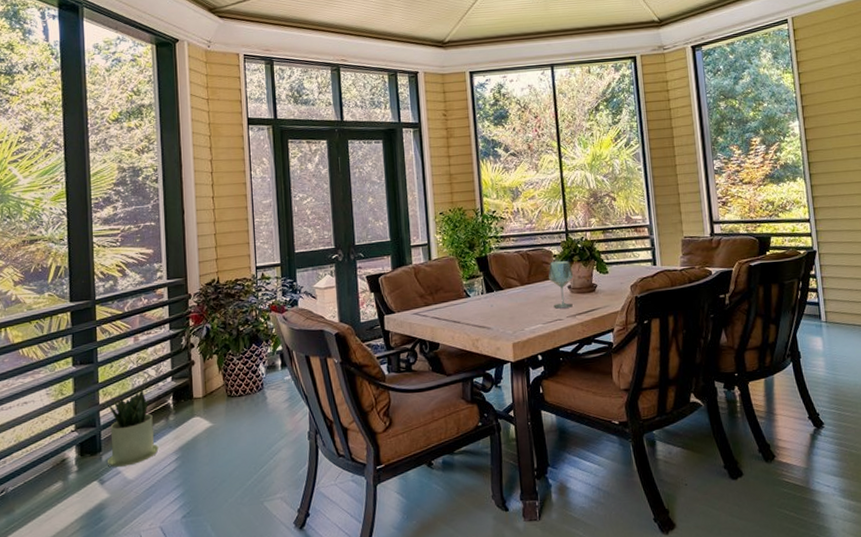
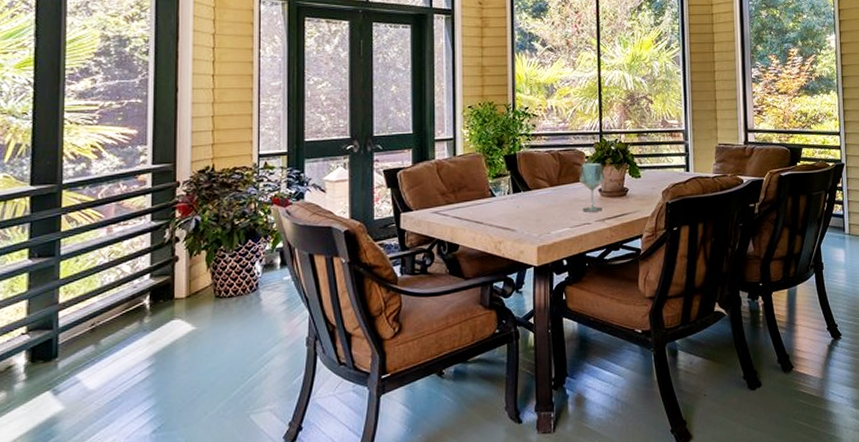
planter: present [107,389,159,467] -> none [63,287,129,376]

